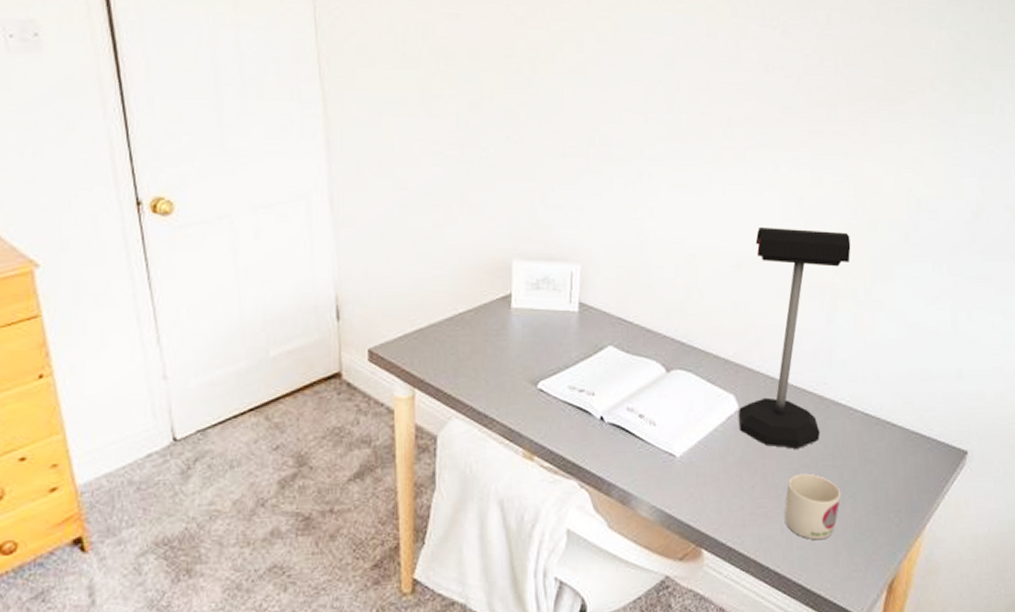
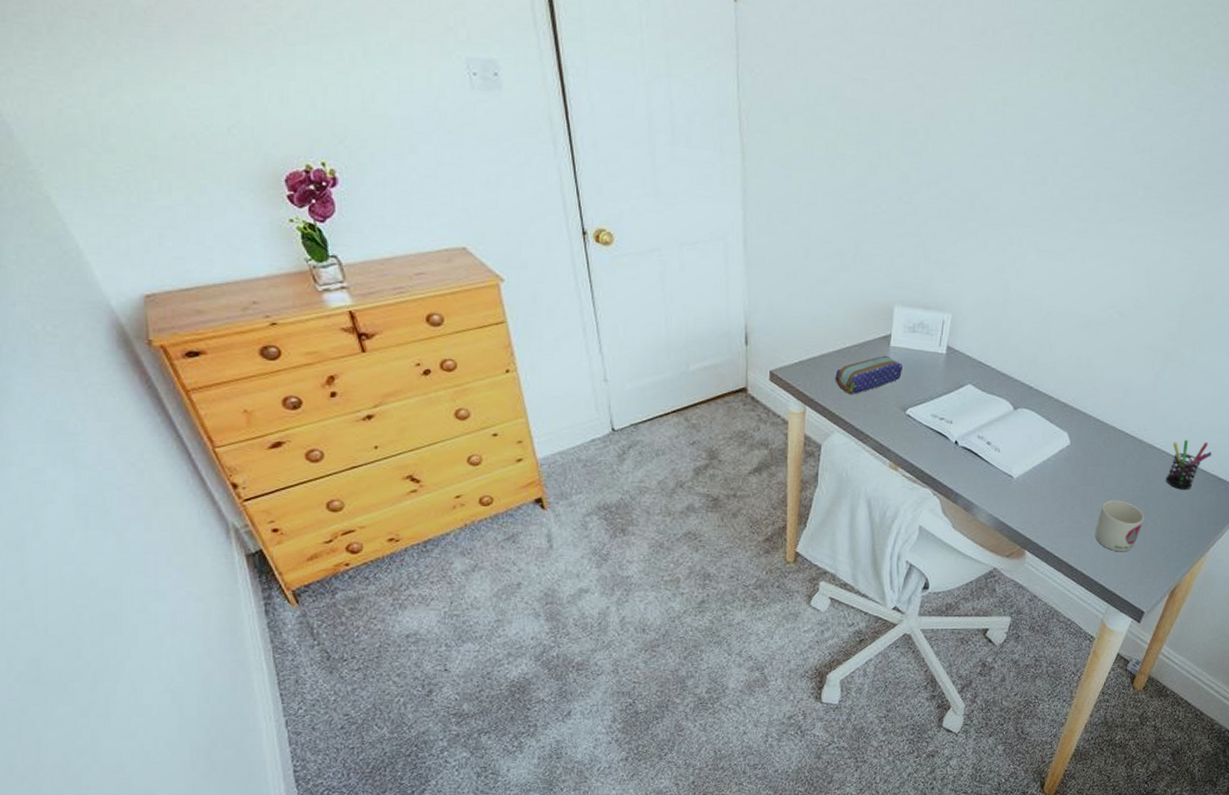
pencil case: none [448,319,530,370] -> present [835,355,904,394]
desk lamp: present [738,228,851,449] -> none [1068,294,1187,480]
pen holder: none [859,391,907,454] -> present [1166,439,1212,490]

